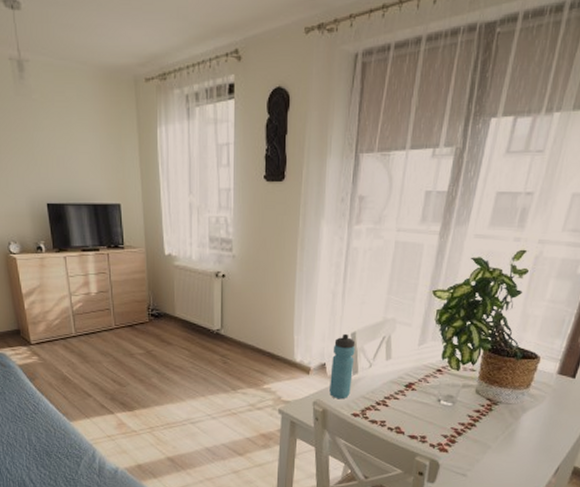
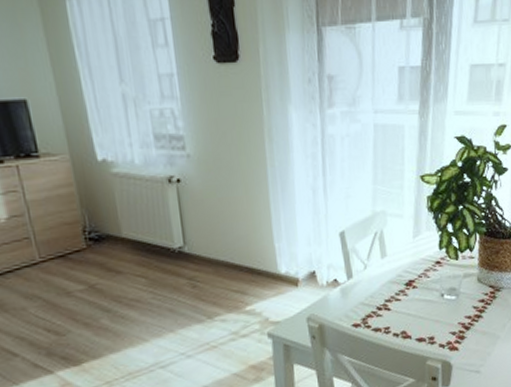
water bottle: present [329,333,356,400] -> none [321,233,348,311]

